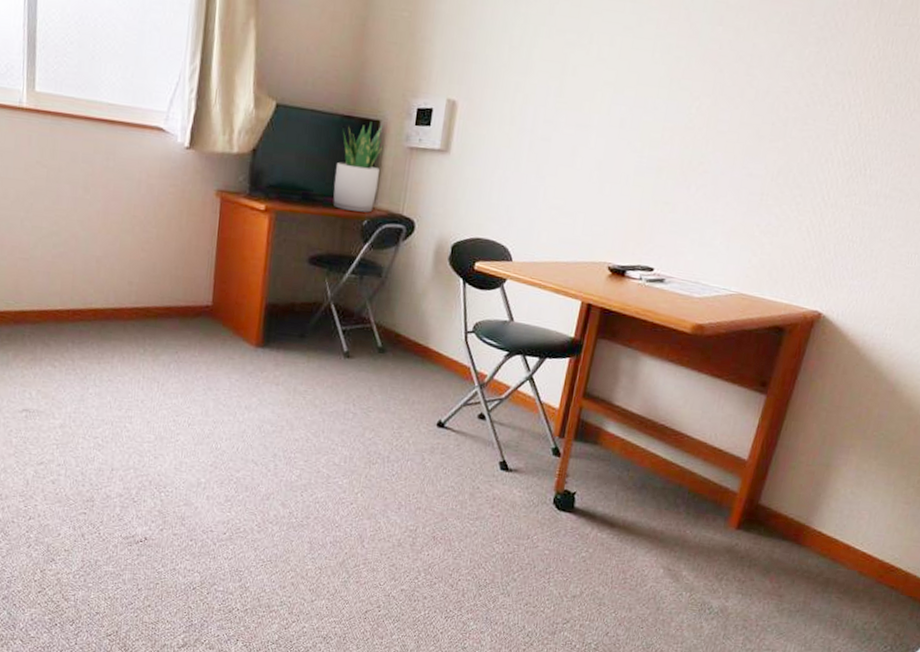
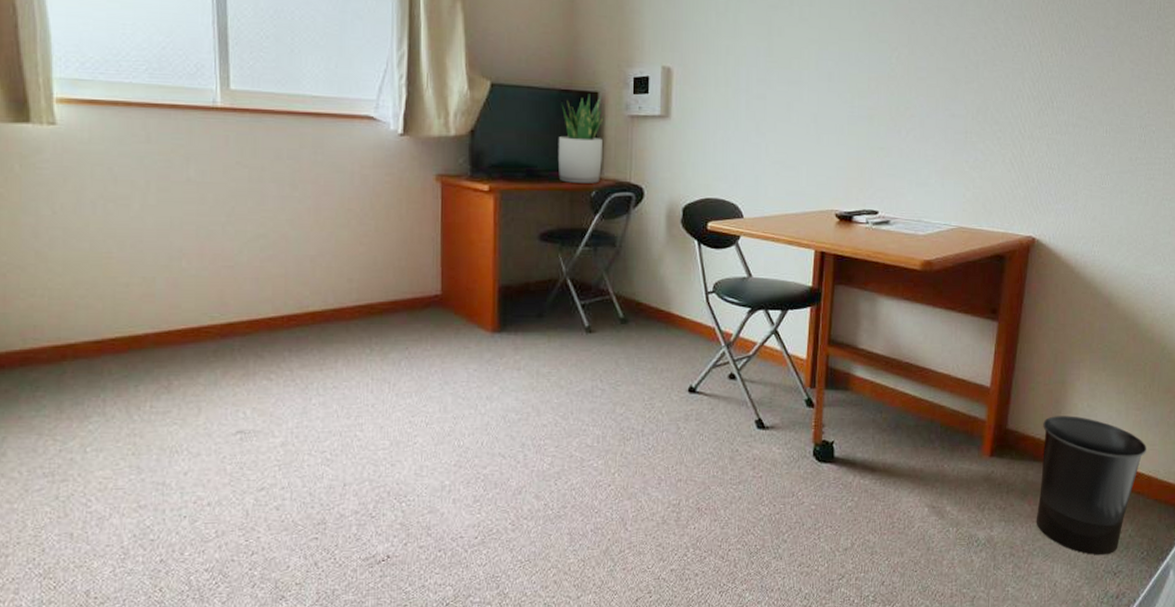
waste bin: none [775,498,910,643] -> present [1036,416,1147,555]

